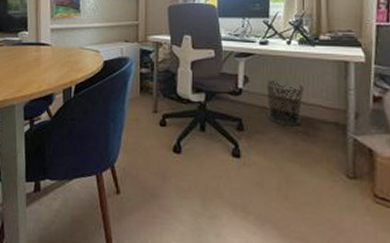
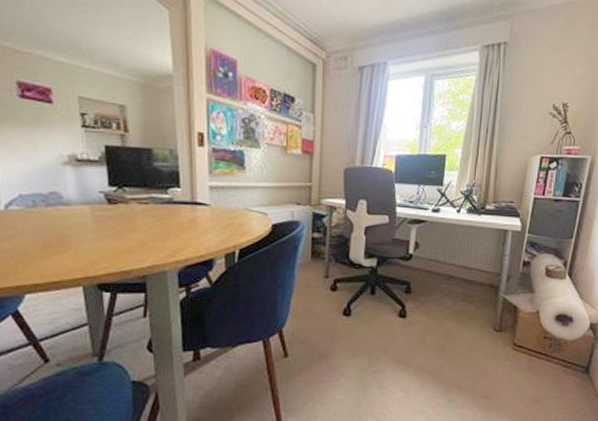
waste bin: present [266,79,304,126] -> none [434,246,468,288]

